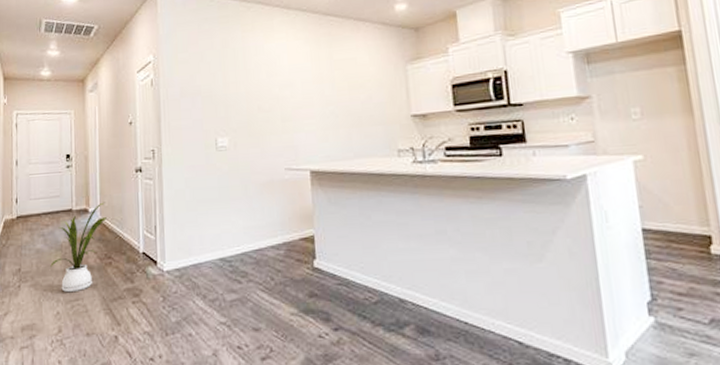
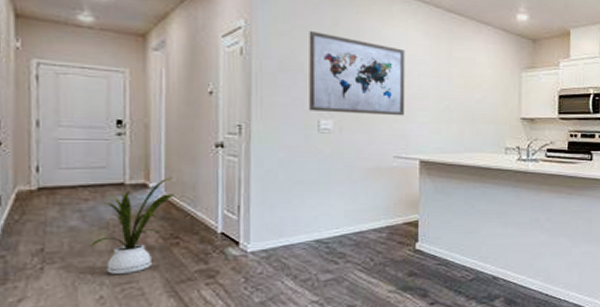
wall art: none [203,55,292,131] -> present [309,30,405,116]

